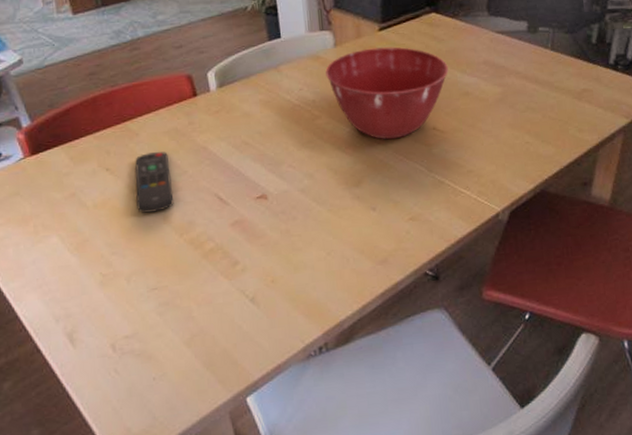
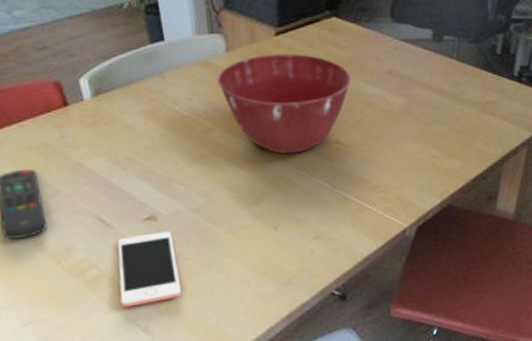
cell phone: none [232,209,286,279] -> present [117,231,181,308]

